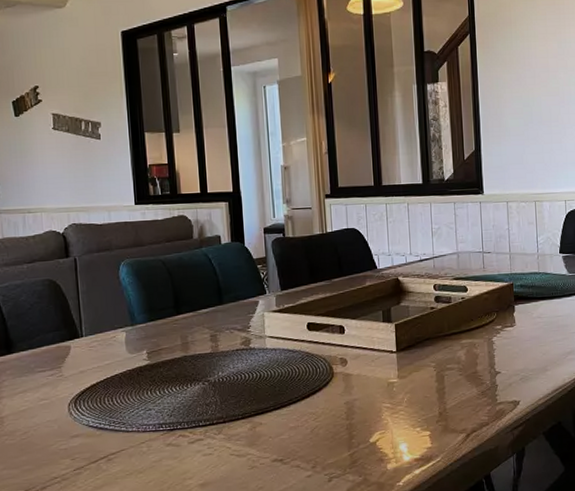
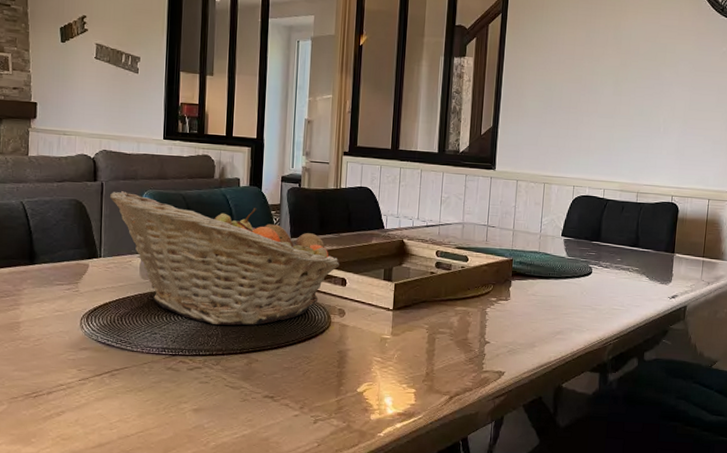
fruit basket: none [85,264,336,393] -> present [110,191,340,326]

